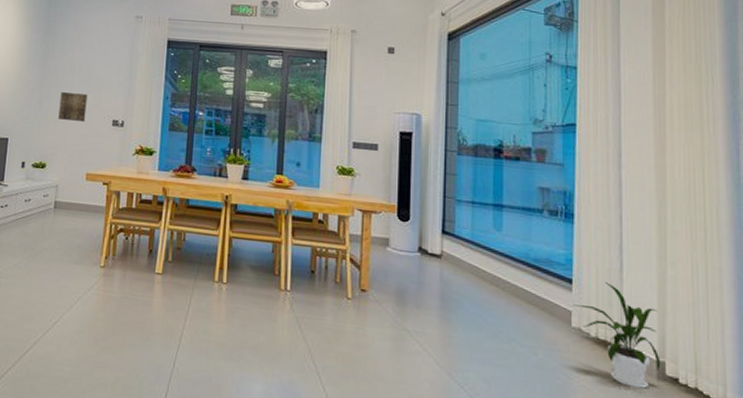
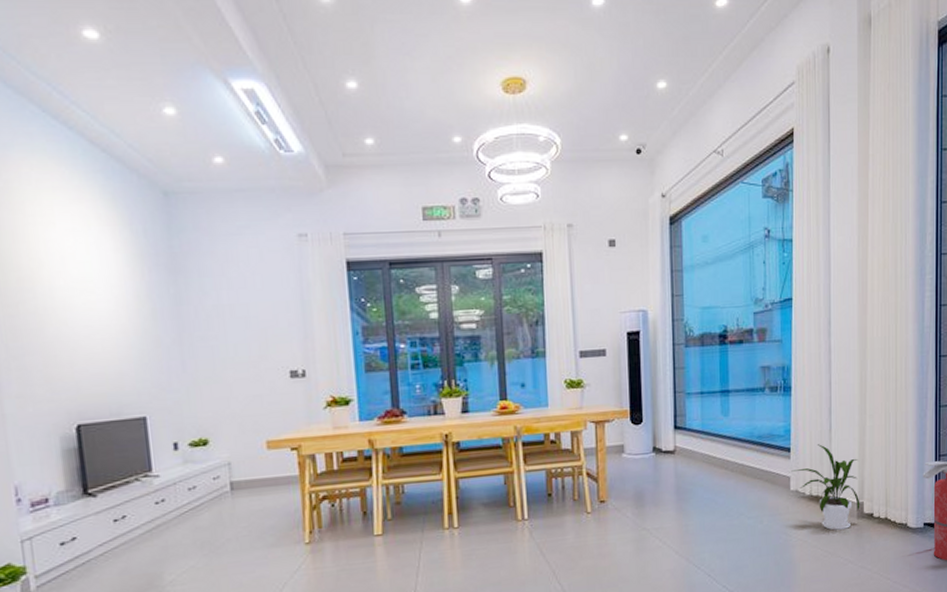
wall art: present [58,91,88,123] -> none [210,344,252,381]

